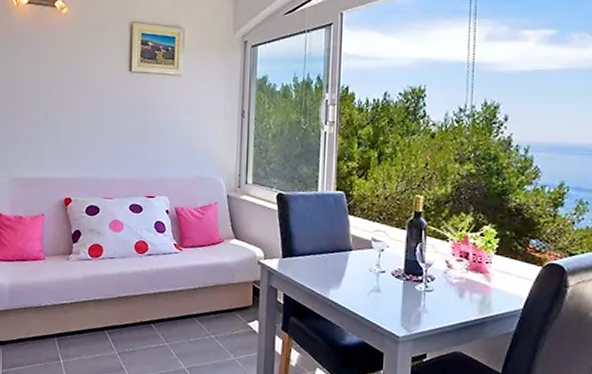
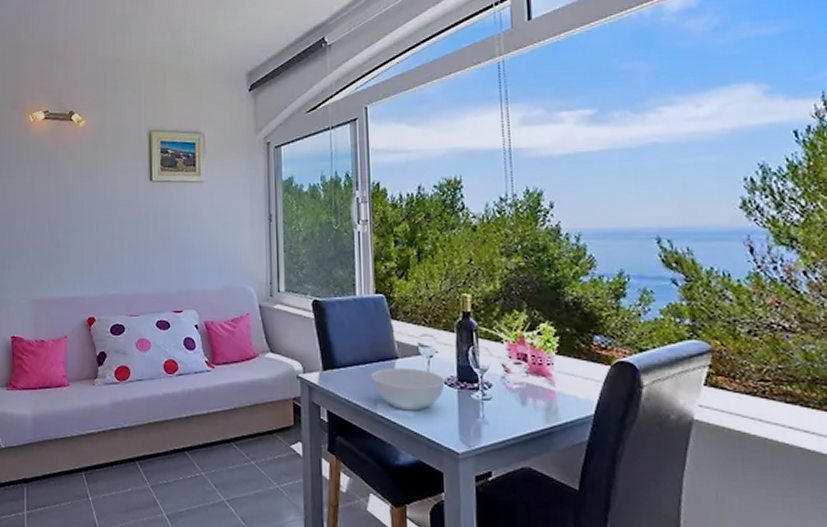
bowl: none [325,258,393,298] -> present [370,367,445,411]

